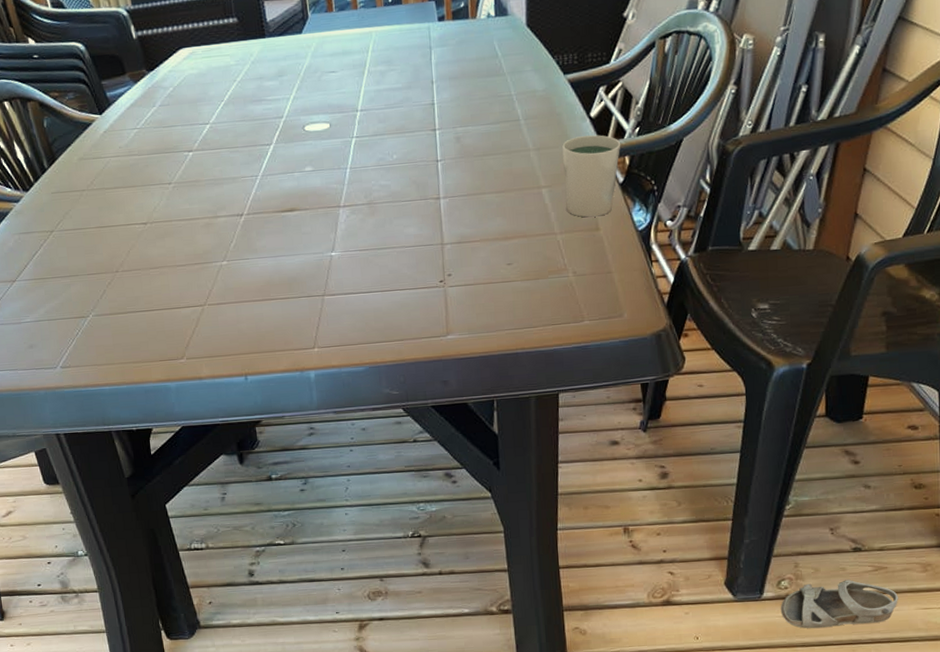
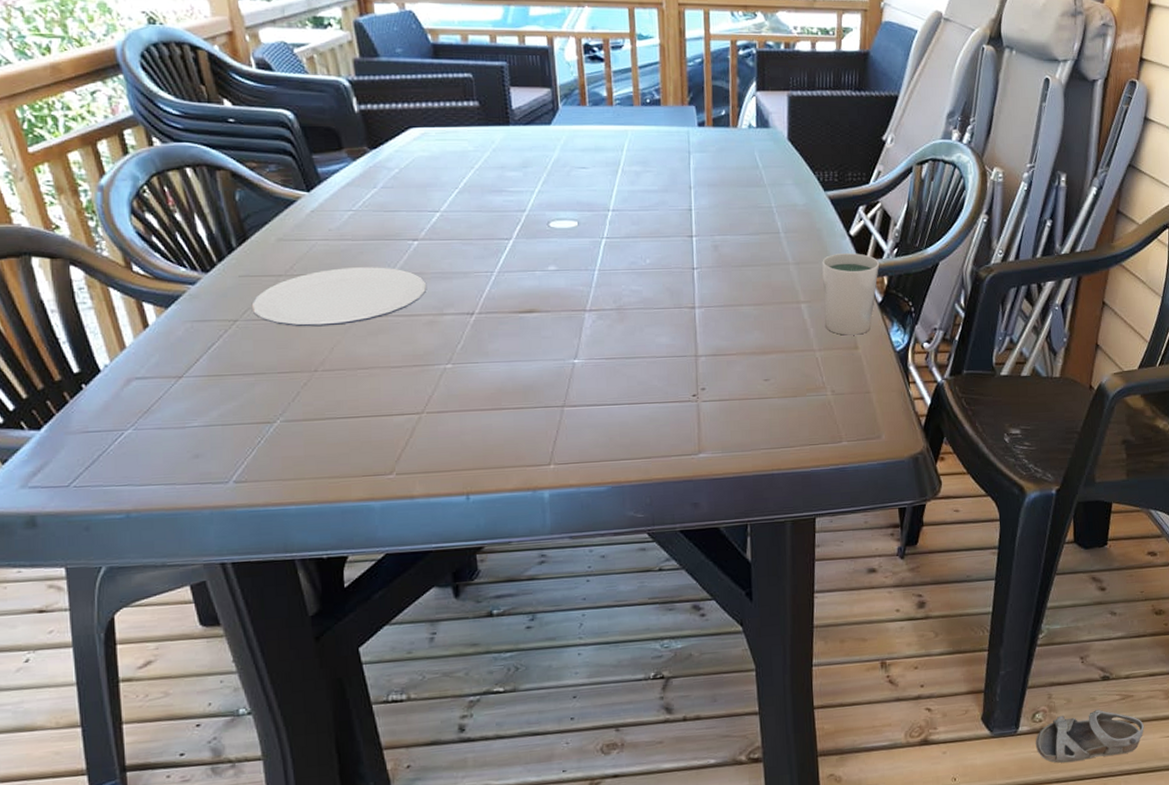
plate: none [63,177,203,234] -> present [251,267,427,327]

